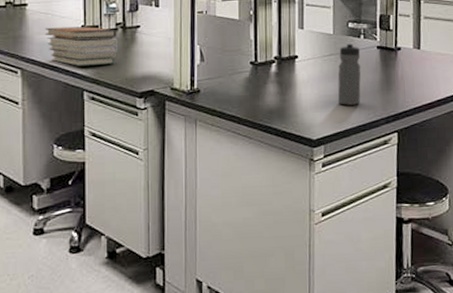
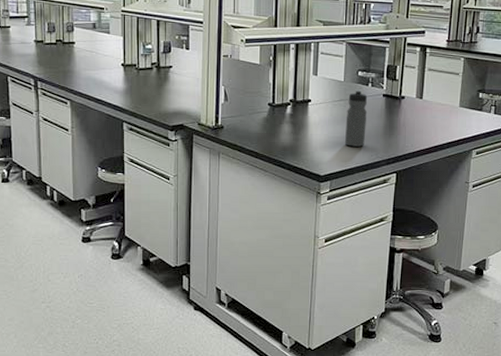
book stack: present [44,27,117,66] -> none [89,64,152,100]

